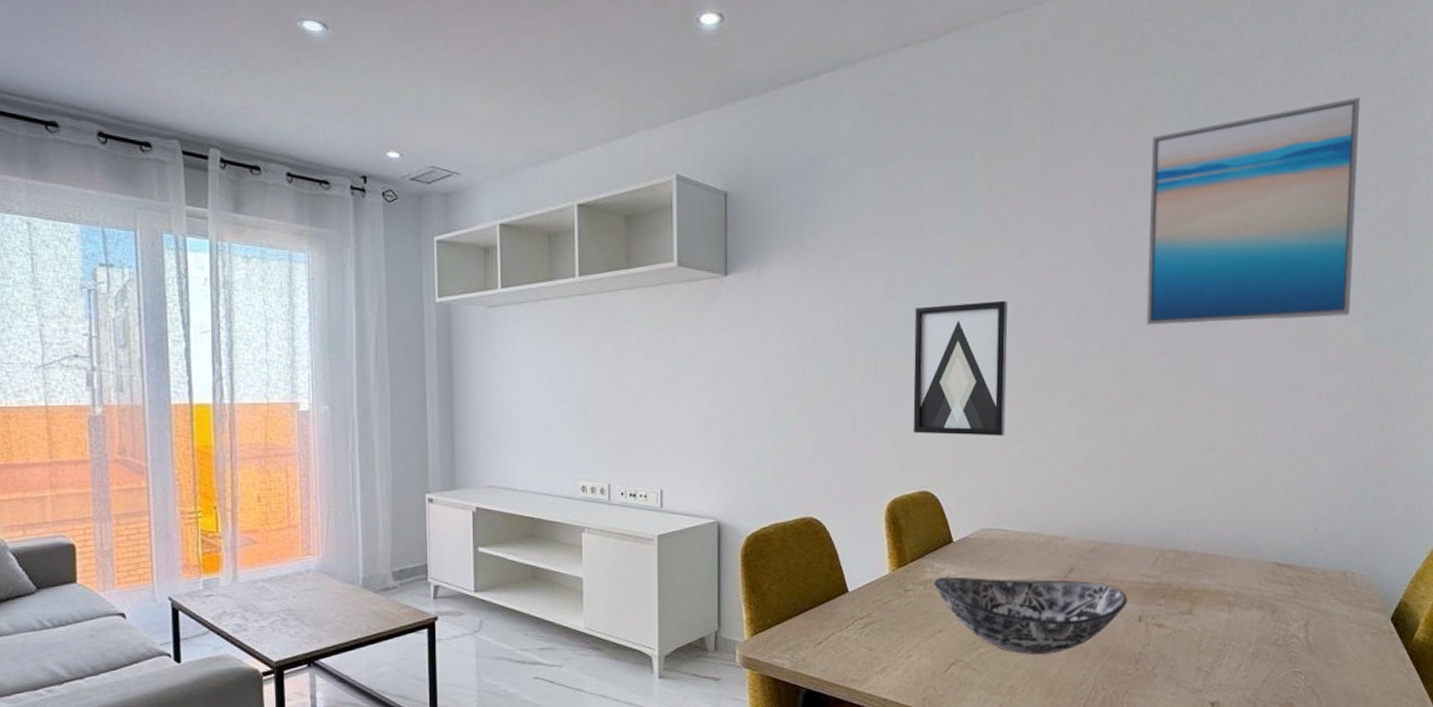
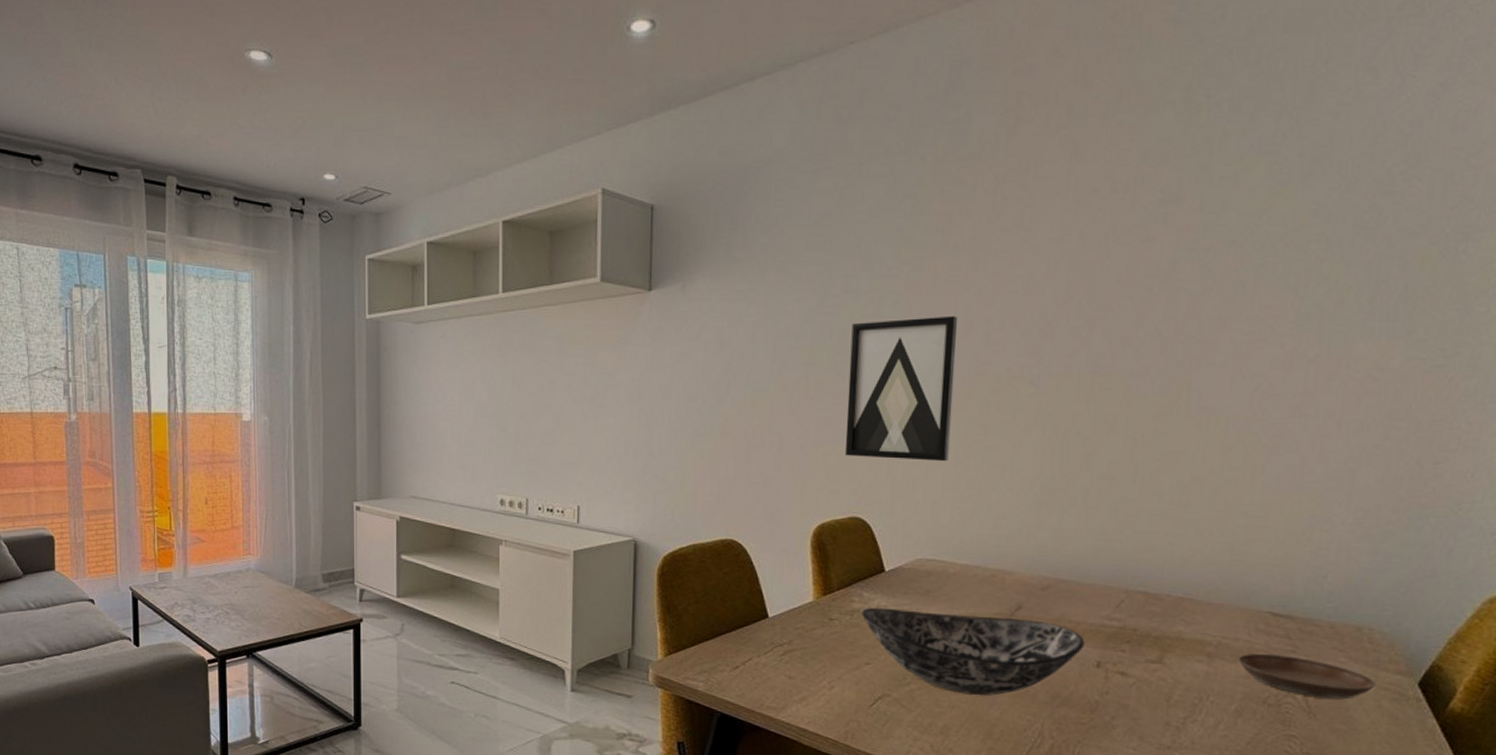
wall art: present [1146,97,1361,326] -> none [1122,74,1414,344]
saucer: none [1252,601,1360,637] -> present [1237,654,1377,700]

